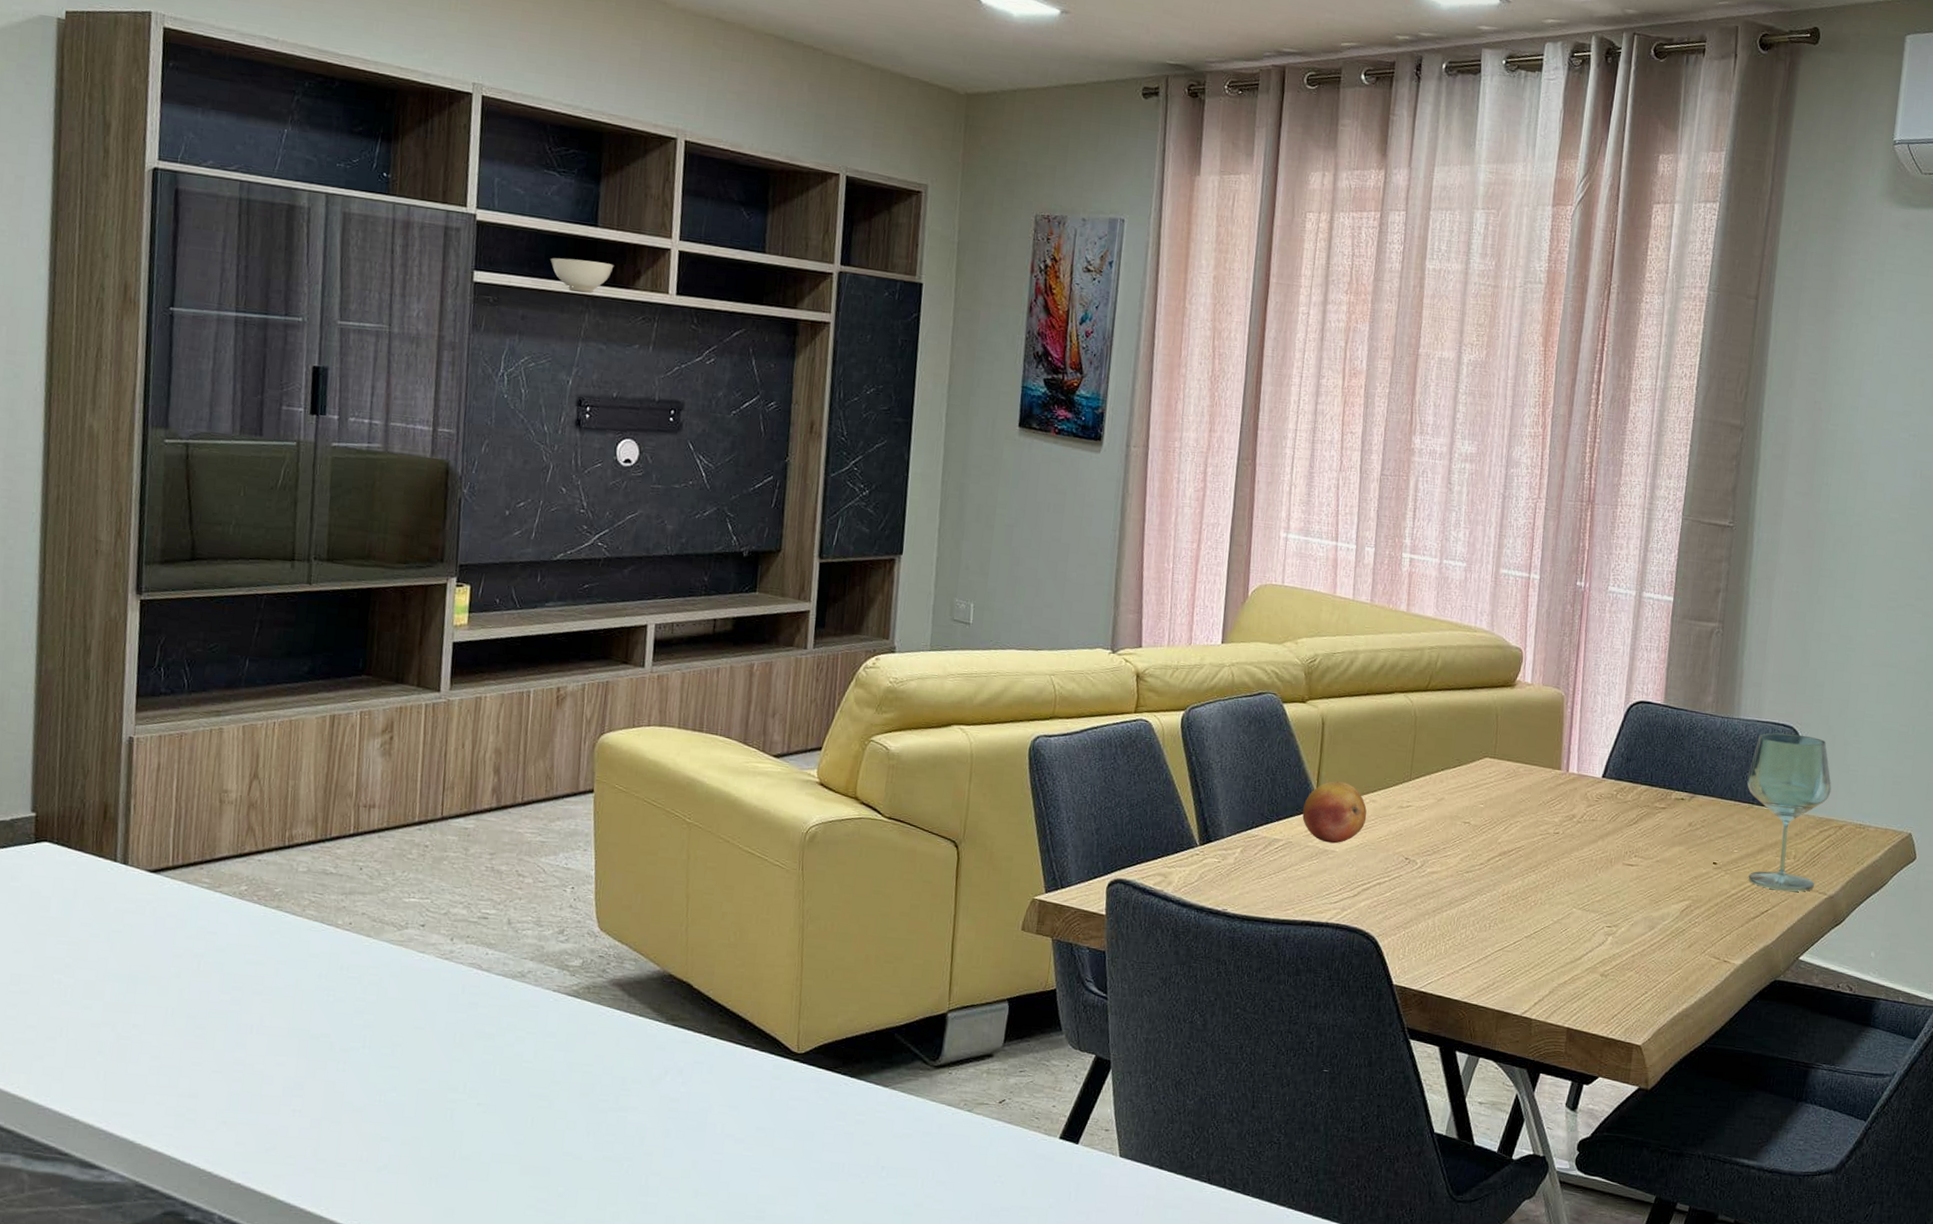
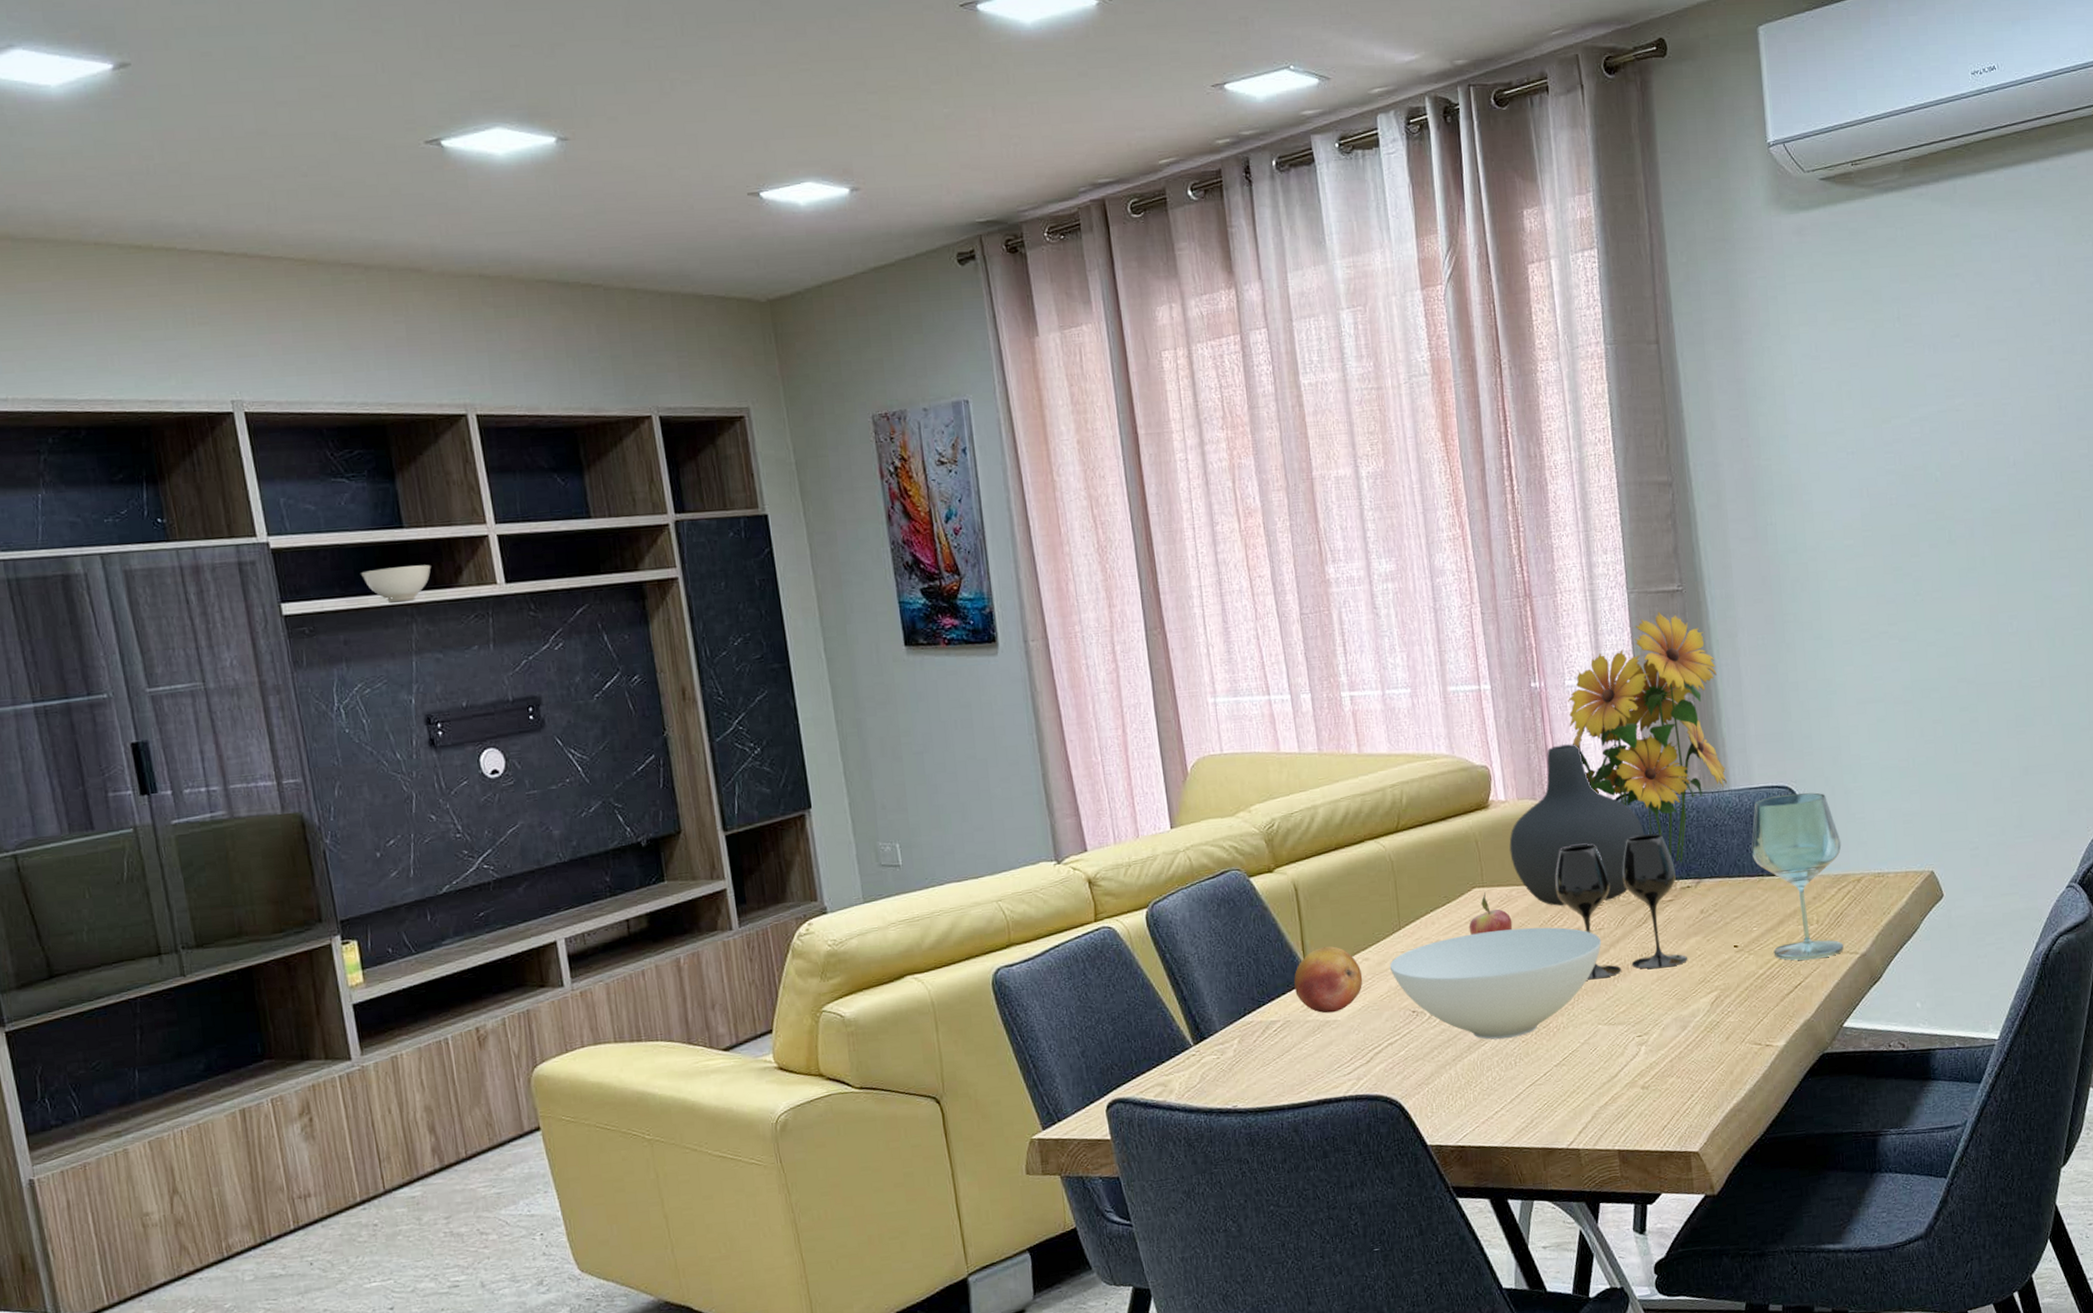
bowl: none [1393,798,1593,903] -> present [1389,927,1602,1040]
fruit: none [1473,762,1515,804] -> present [1468,891,1513,935]
vase: none [1525,643,1653,795] -> present [1509,743,1645,906]
wine glass: none [1560,738,1674,869] -> present [1555,833,1688,980]
flower bouquet: none [1603,541,1750,776] -> present [1568,611,1728,863]

